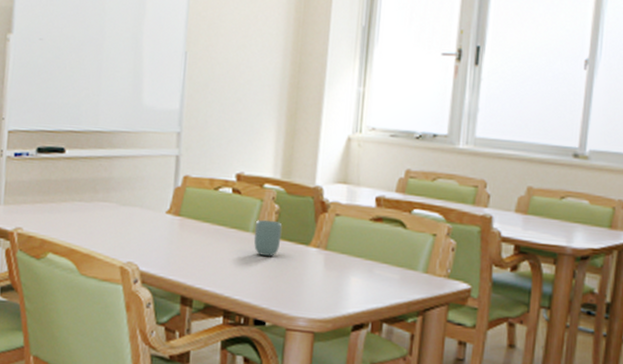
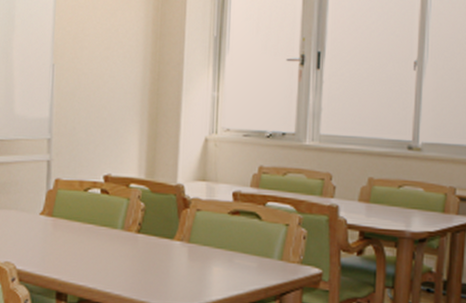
cup: present [253,219,283,256] -> none [122,217,148,251]

